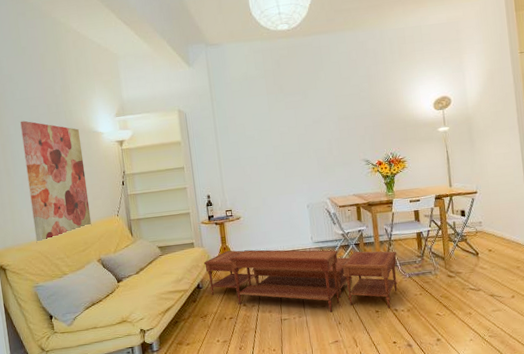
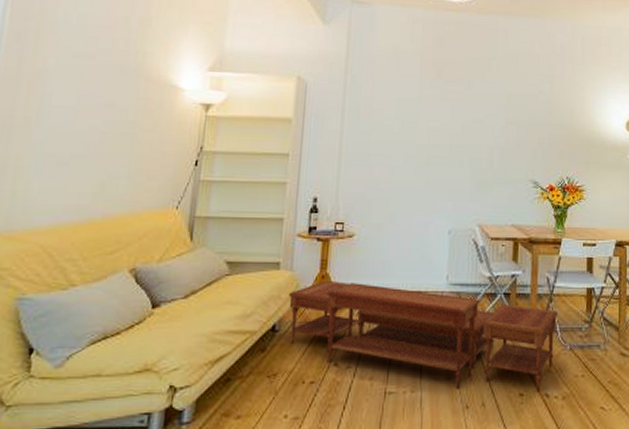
wall art: present [20,120,92,243] -> none [40,54,152,232]

